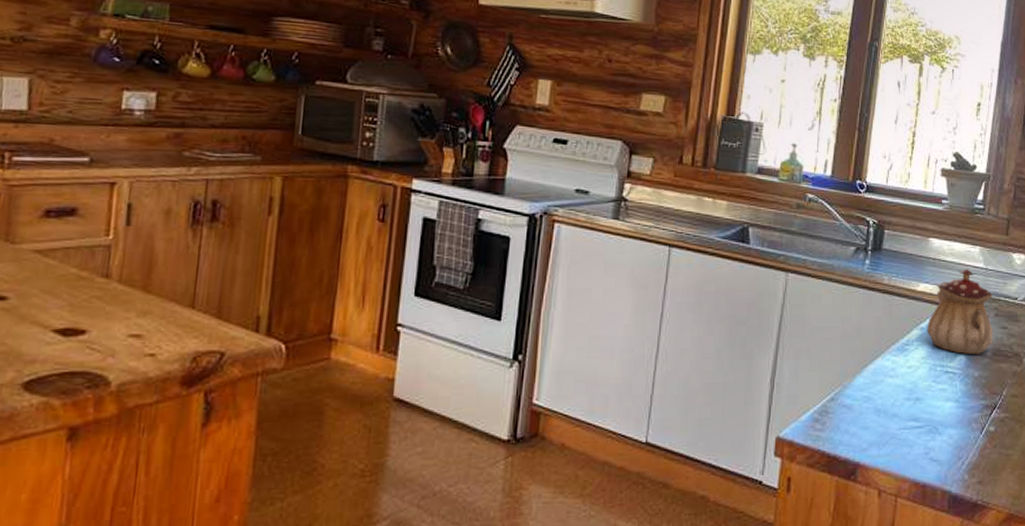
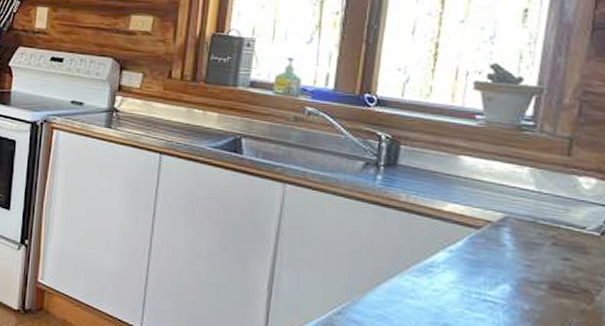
teapot: present [927,269,994,354] -> none [457,191,551,286]

